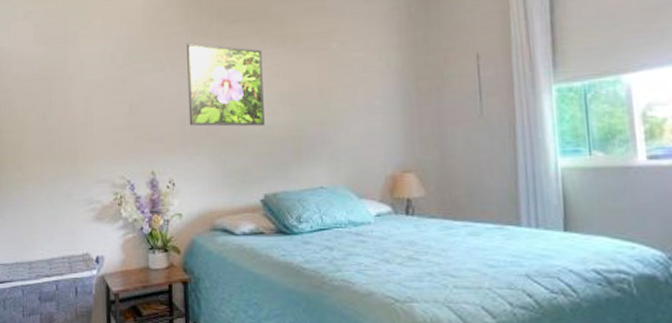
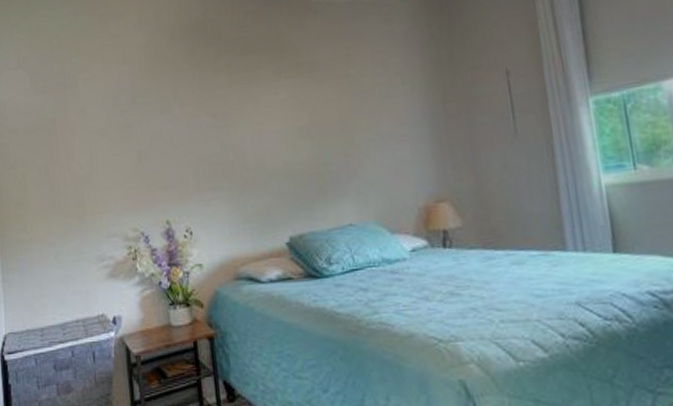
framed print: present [187,42,265,127] -> none [195,79,285,169]

